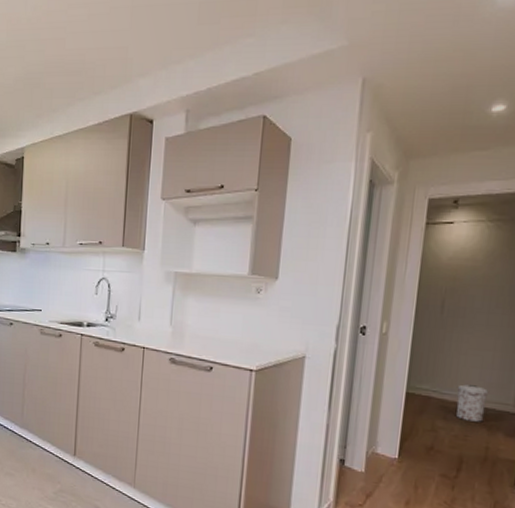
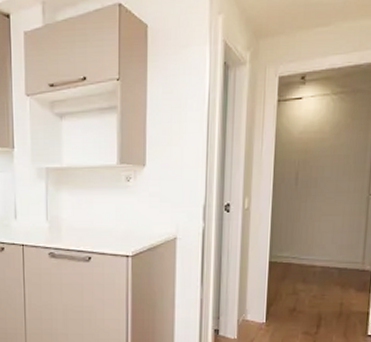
trash can: present [456,384,489,422] -> none [313,248,341,281]

